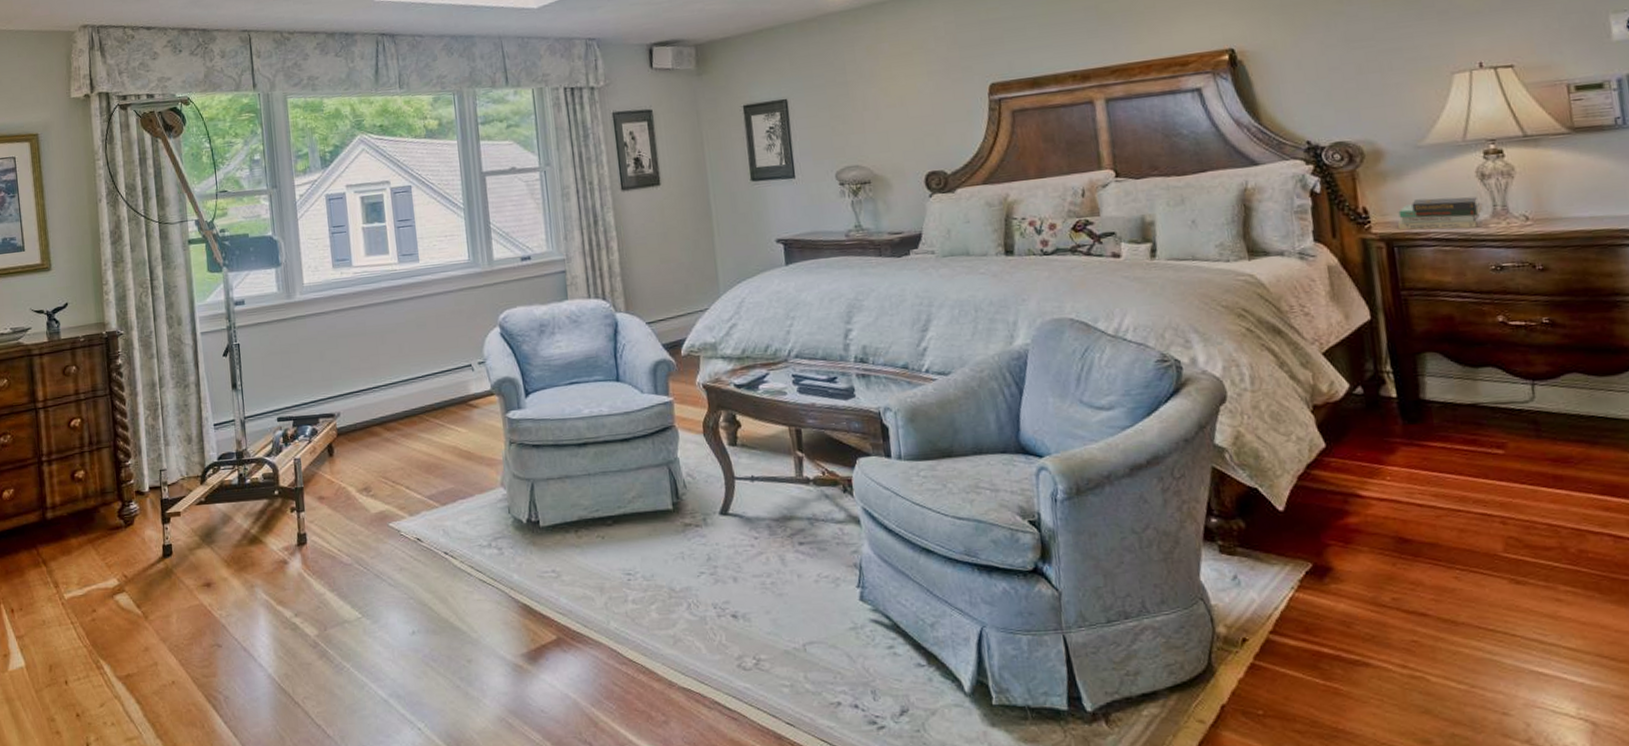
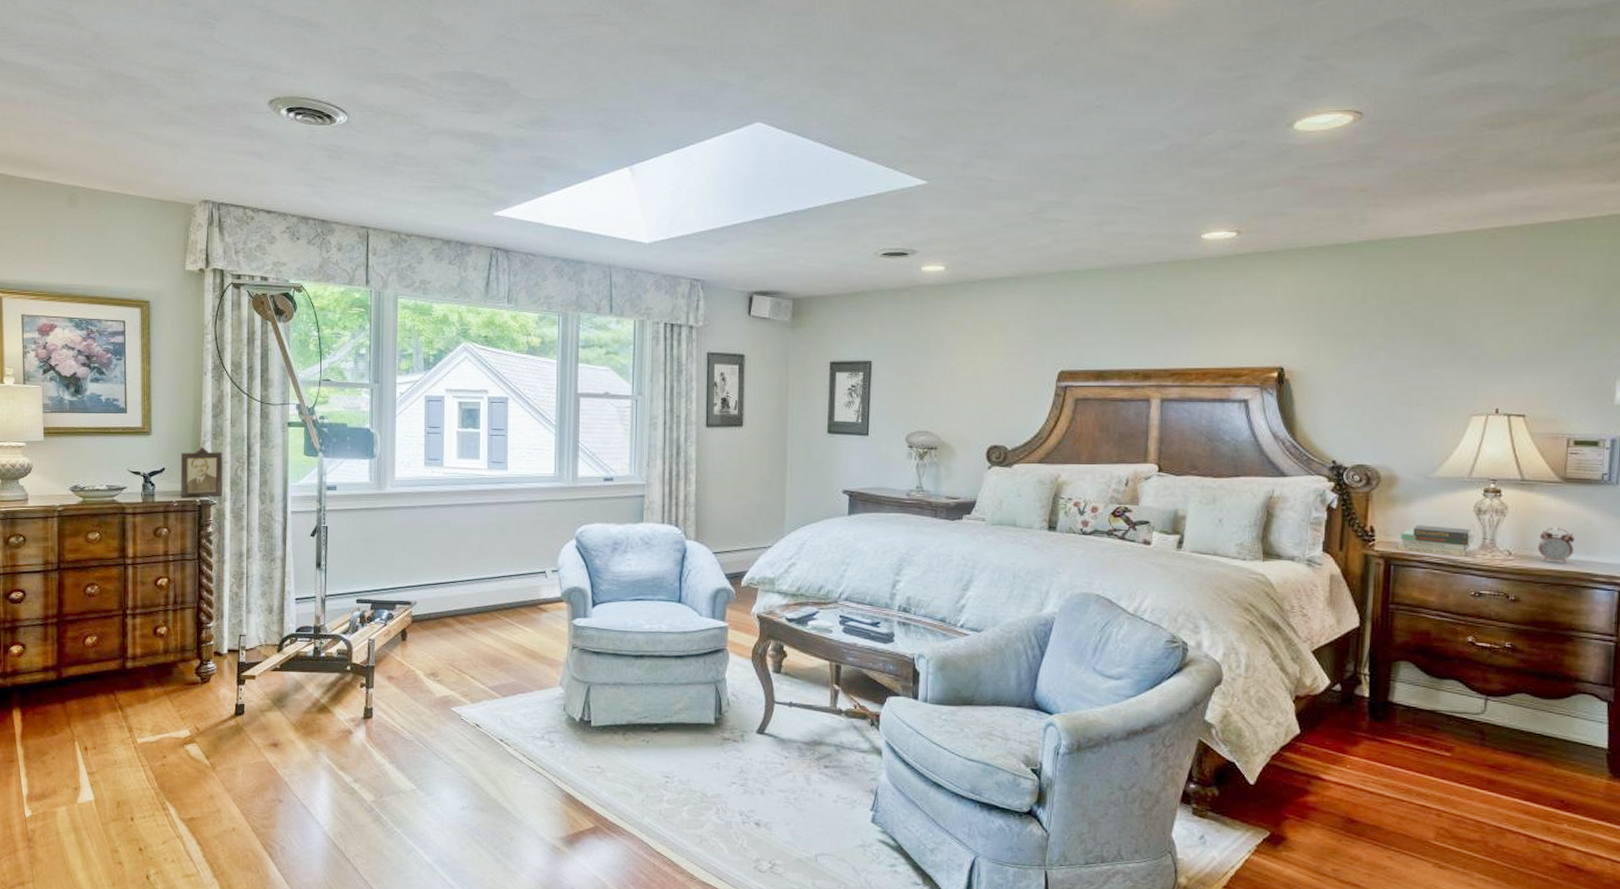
photo frame: none [82,276,128,332] -> present [180,446,223,498]
alarm clock: none [1557,183,1600,223] -> present [1537,528,1576,564]

